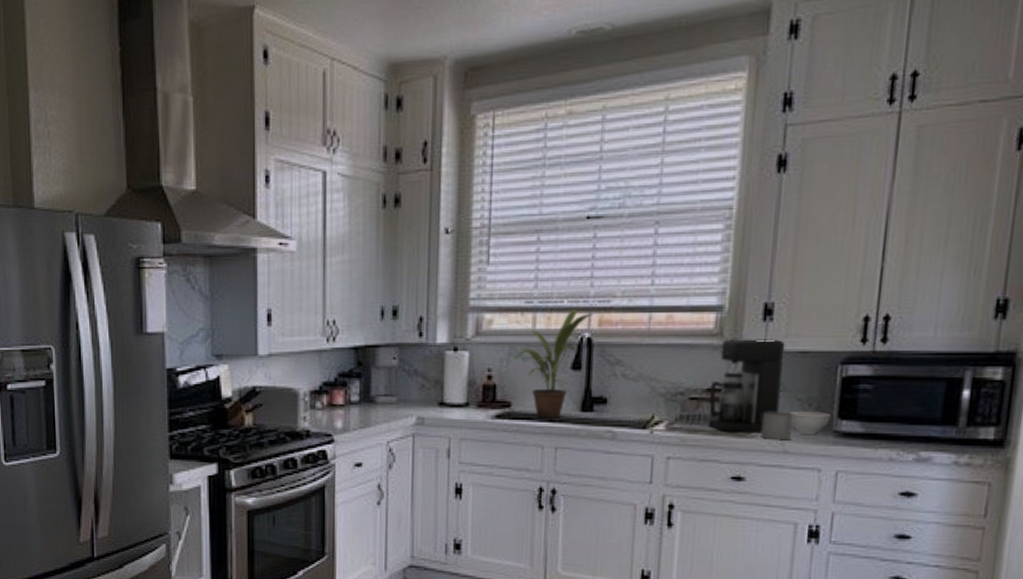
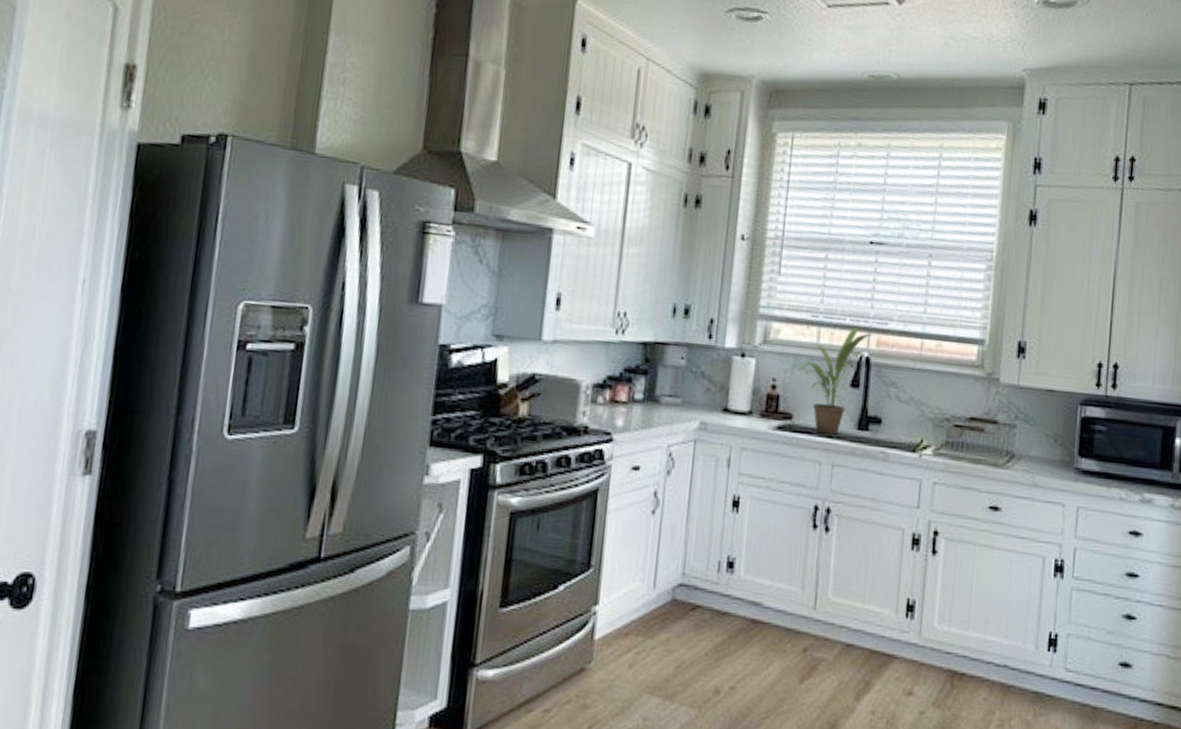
coffee maker: present [708,339,784,432] -> none [970,372,1034,464]
mug: present [760,412,793,441] -> none [1014,444,1041,474]
bowl: present [788,411,831,435] -> none [1038,446,1073,471]

